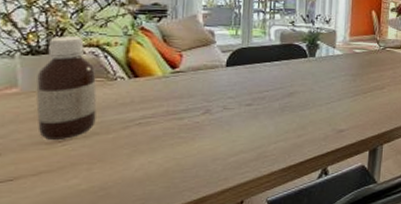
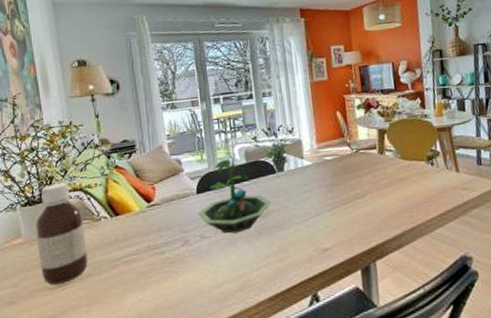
terrarium: none [223,34,298,108] -> present [197,155,271,234]

